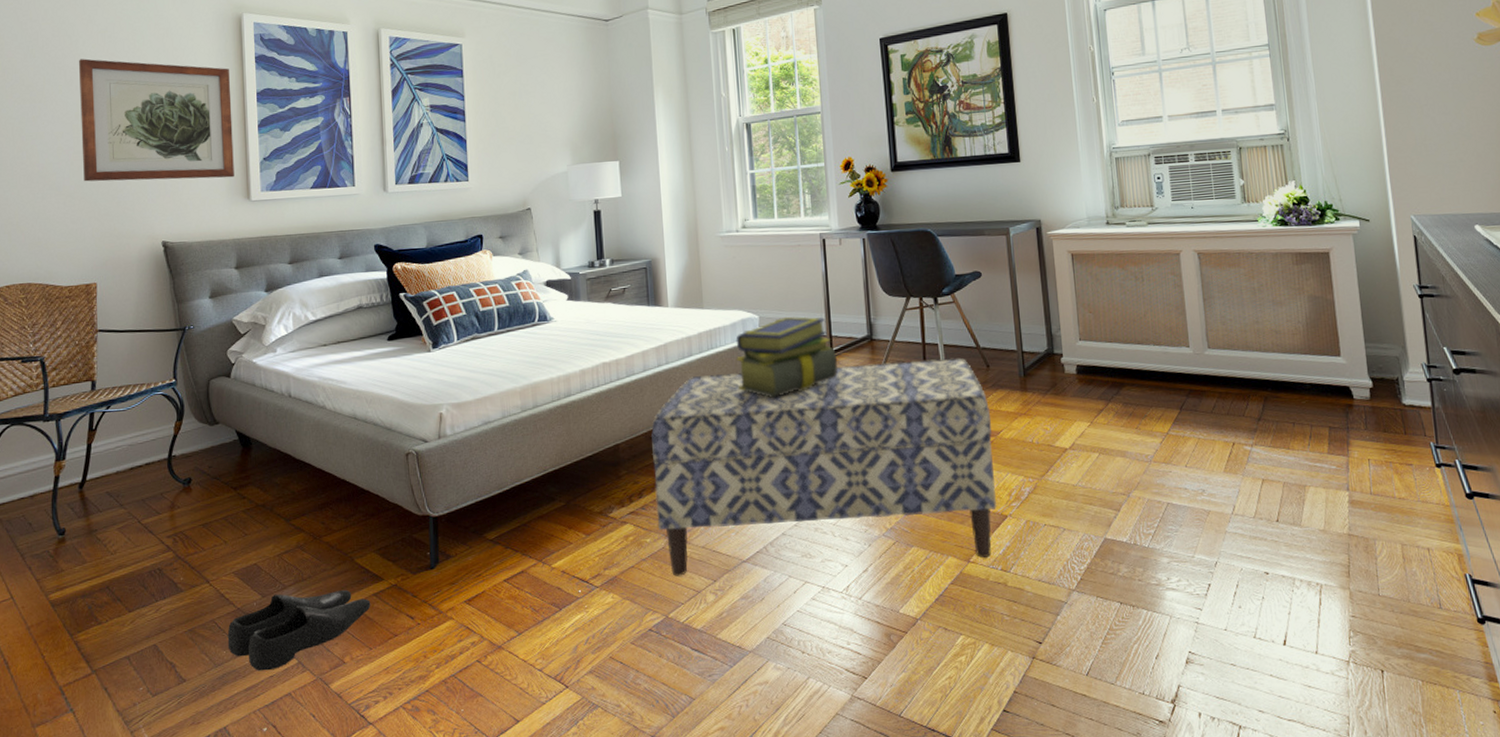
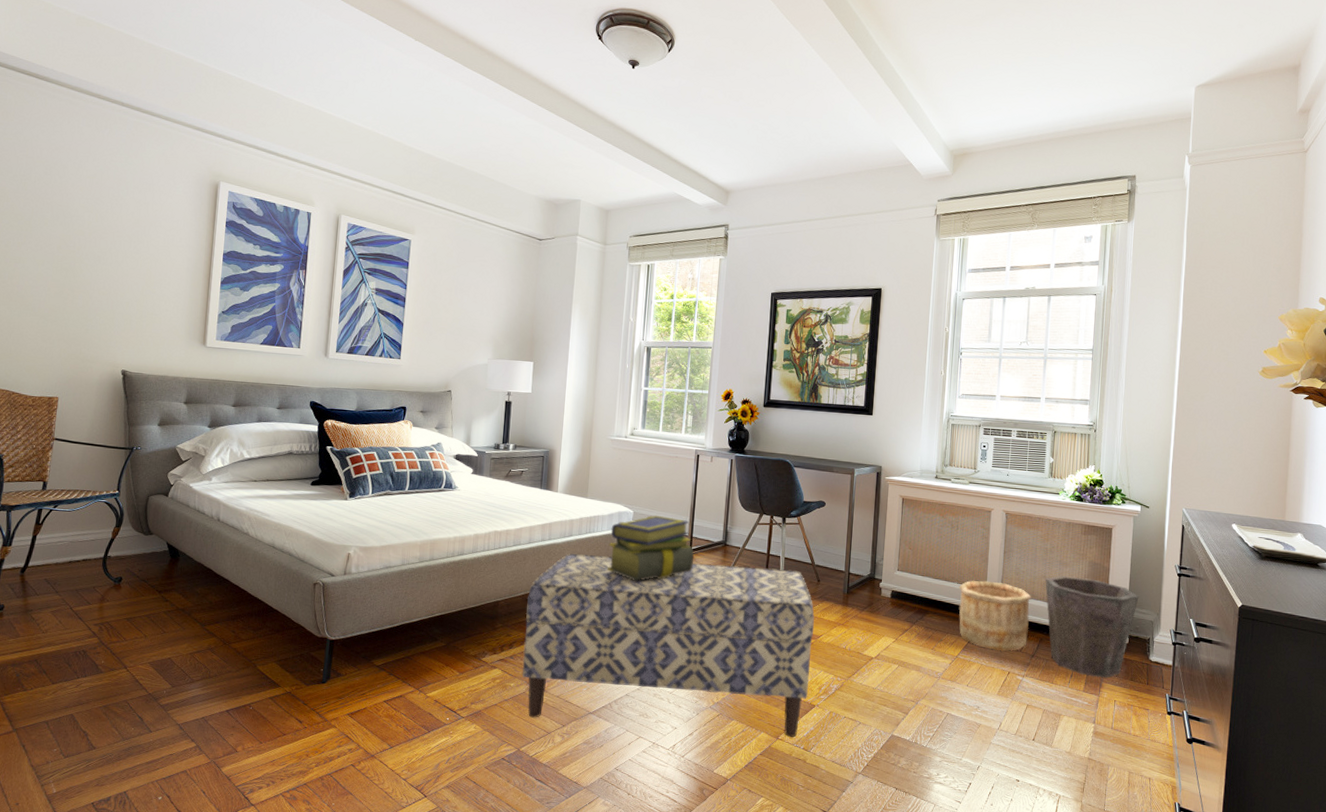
wall art: present [78,58,234,182] -> none [58,198,201,324]
shoe: present [227,589,371,671] -> none [136,686,266,750]
wooden bucket: none [1156,336,1250,419] -> present [959,580,1031,651]
waste bin: none [1258,316,1376,434] -> present [1045,575,1139,678]

